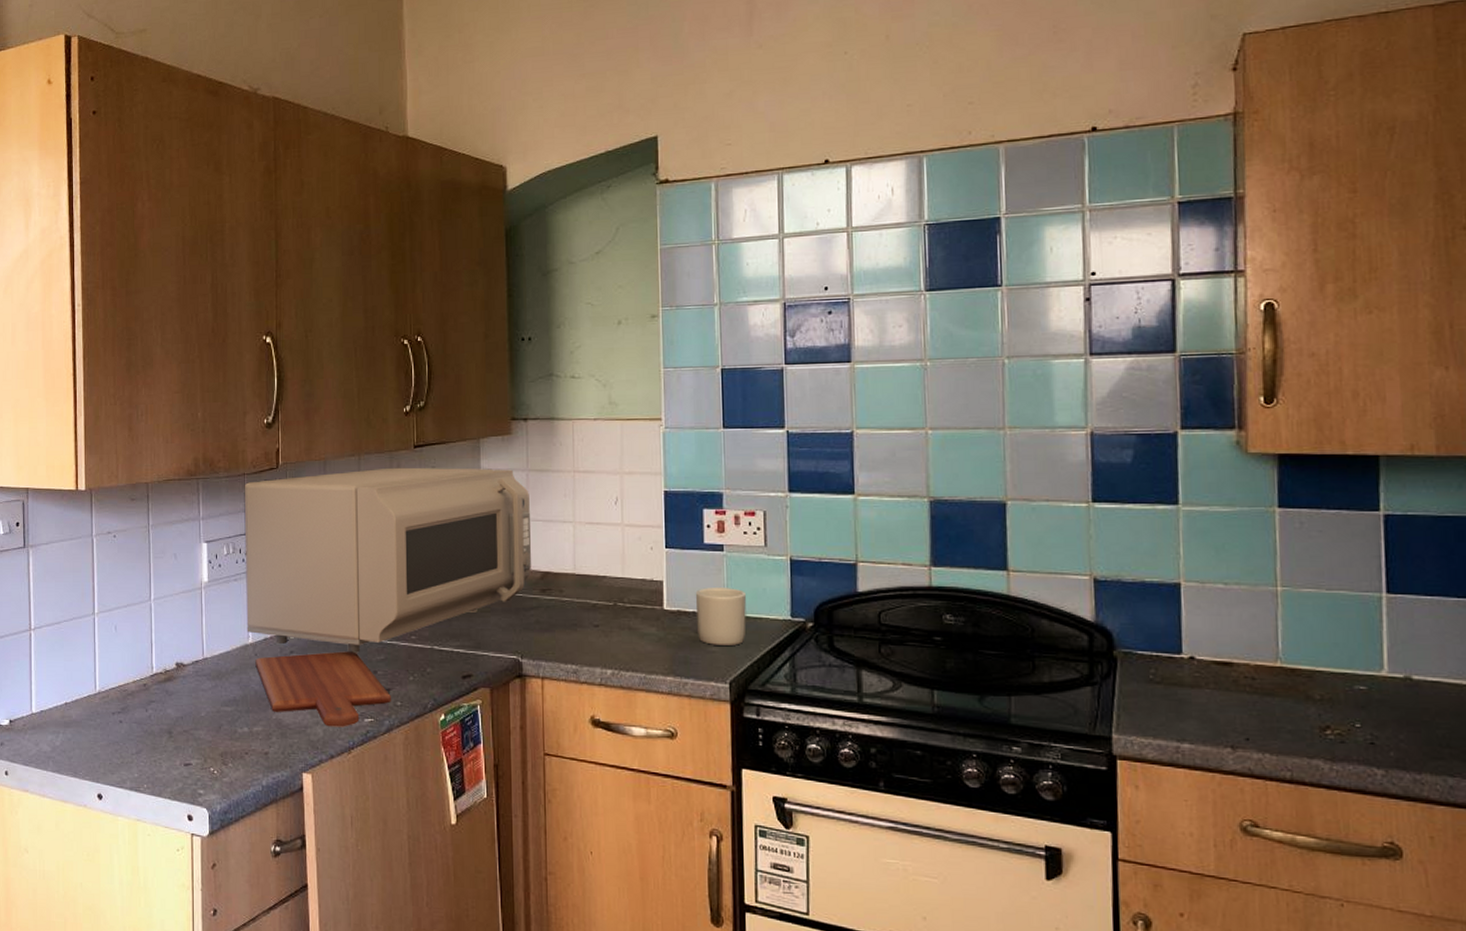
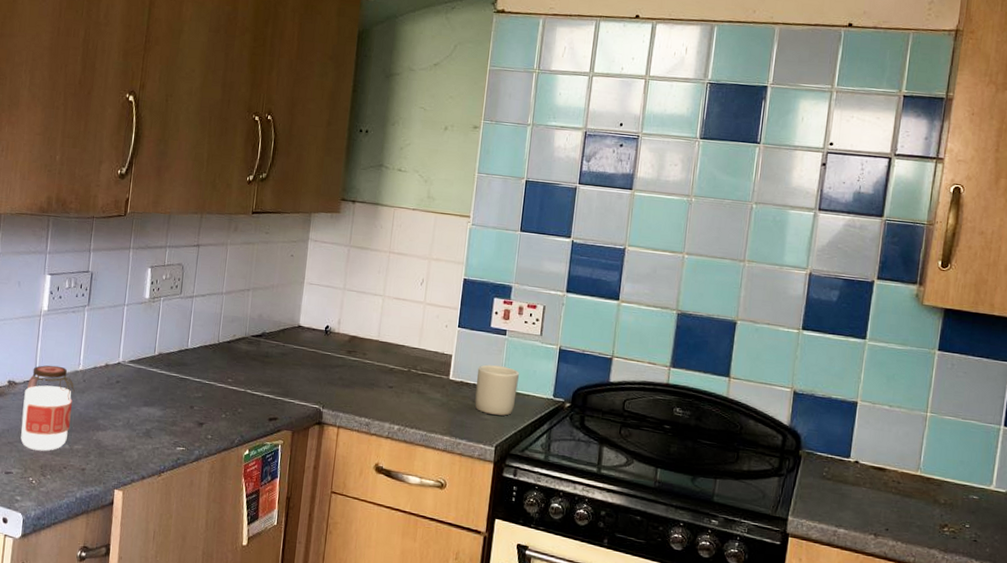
jar: none [194,641,247,737] -> present [20,365,75,451]
microwave: present [244,467,531,653] -> none [78,225,349,389]
cutting board: present [255,651,391,727] -> none [82,383,203,453]

